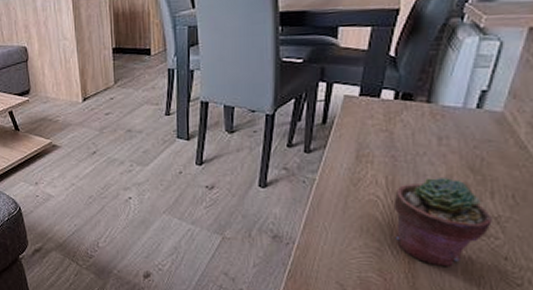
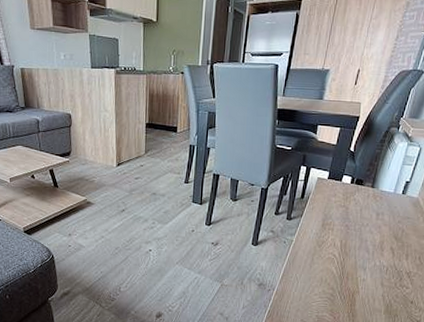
potted succulent: present [393,178,492,267] -> none [343,243,406,309]

